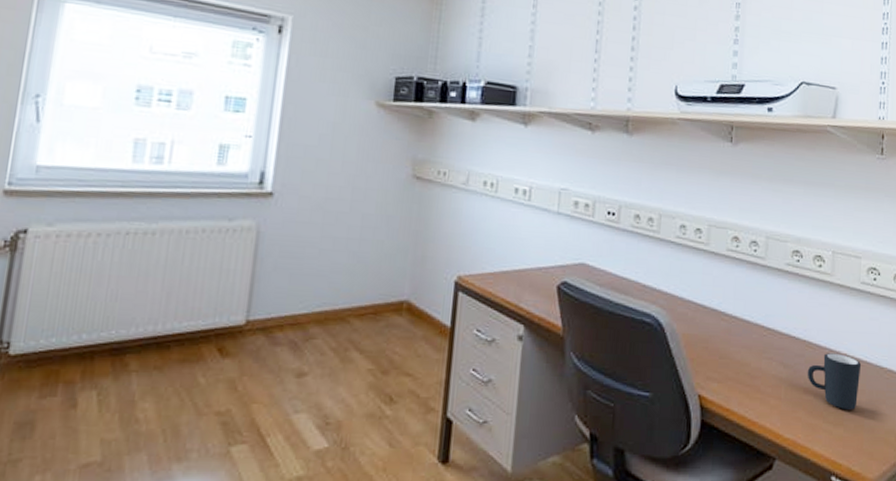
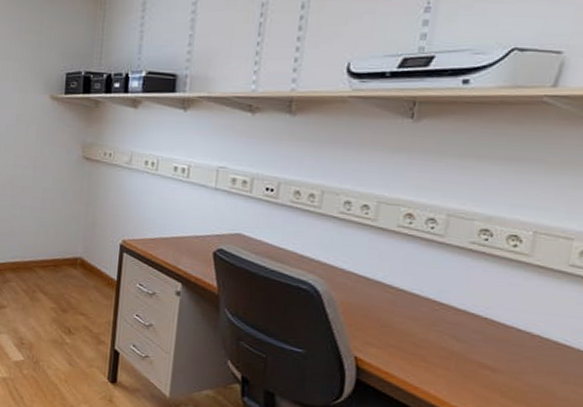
mug: present [807,353,862,410] -> none [485,332,559,390]

